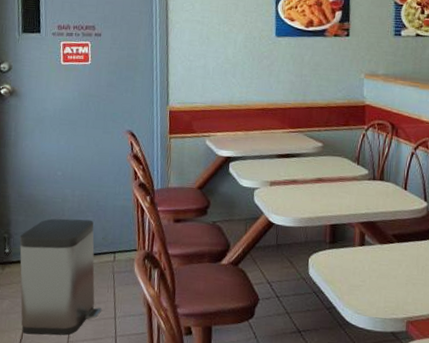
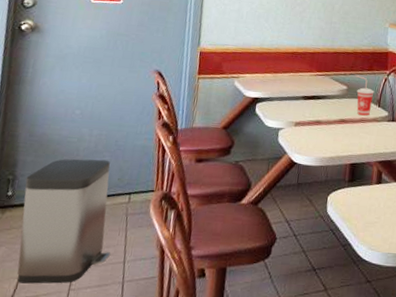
beverage cup: none [330,131,352,174] -> present [354,75,375,116]

